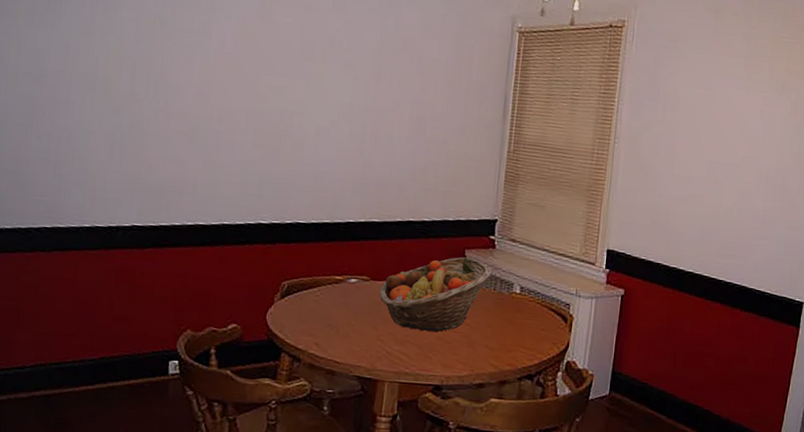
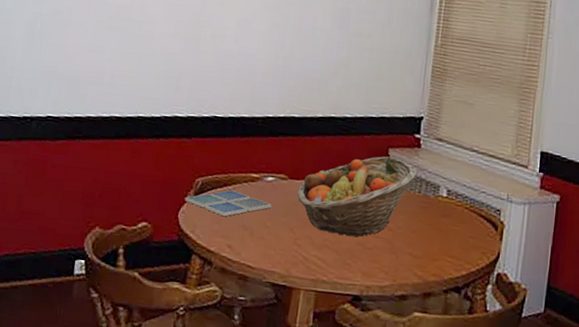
drink coaster: none [272,291,356,317] -> present [184,190,272,217]

